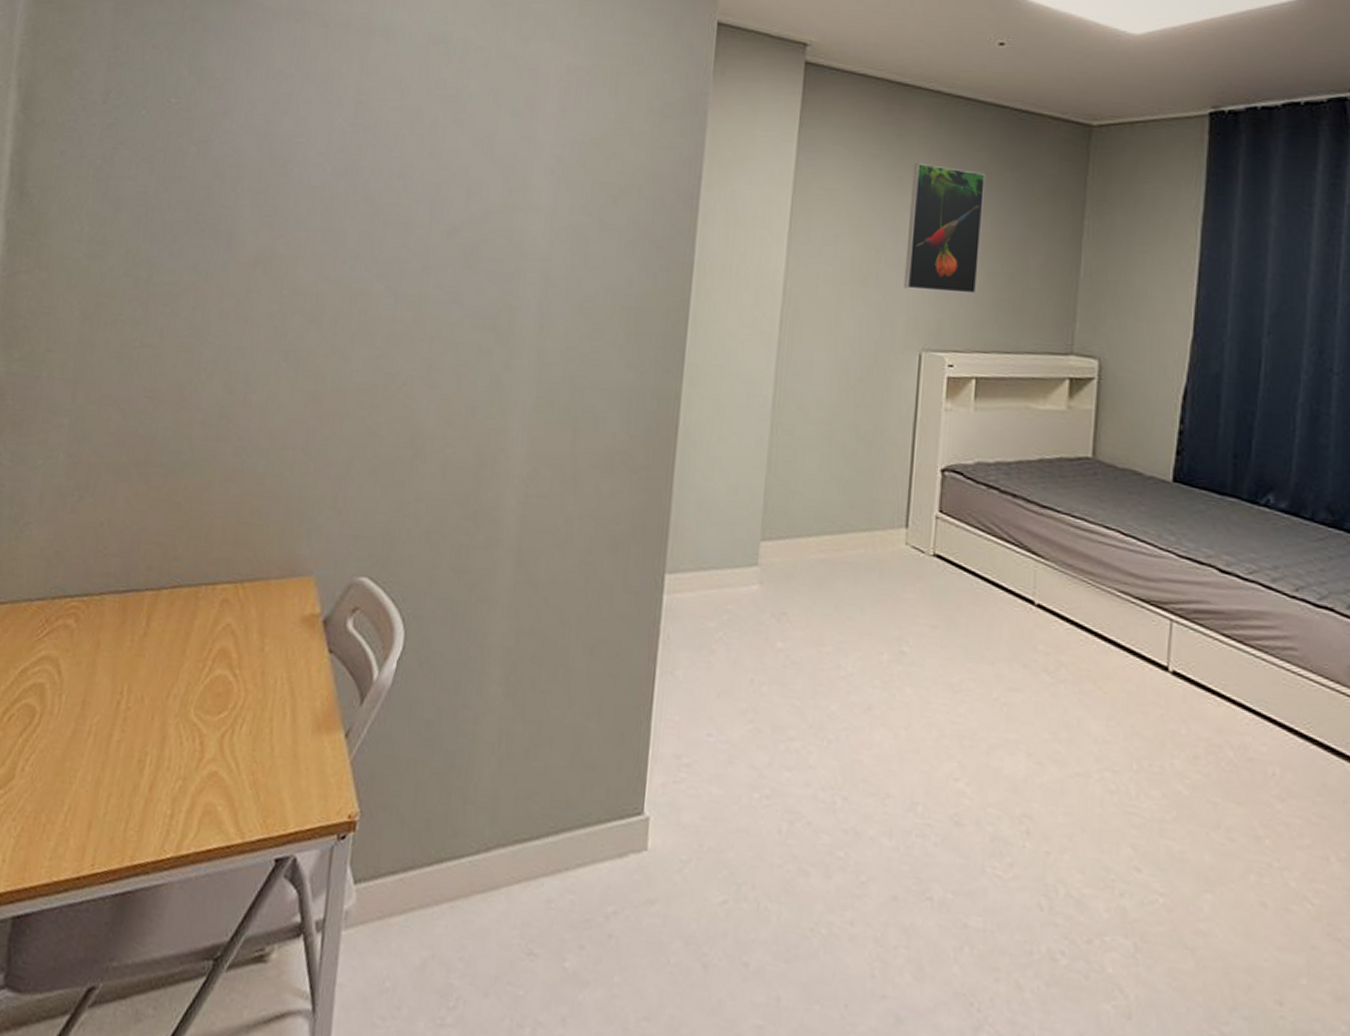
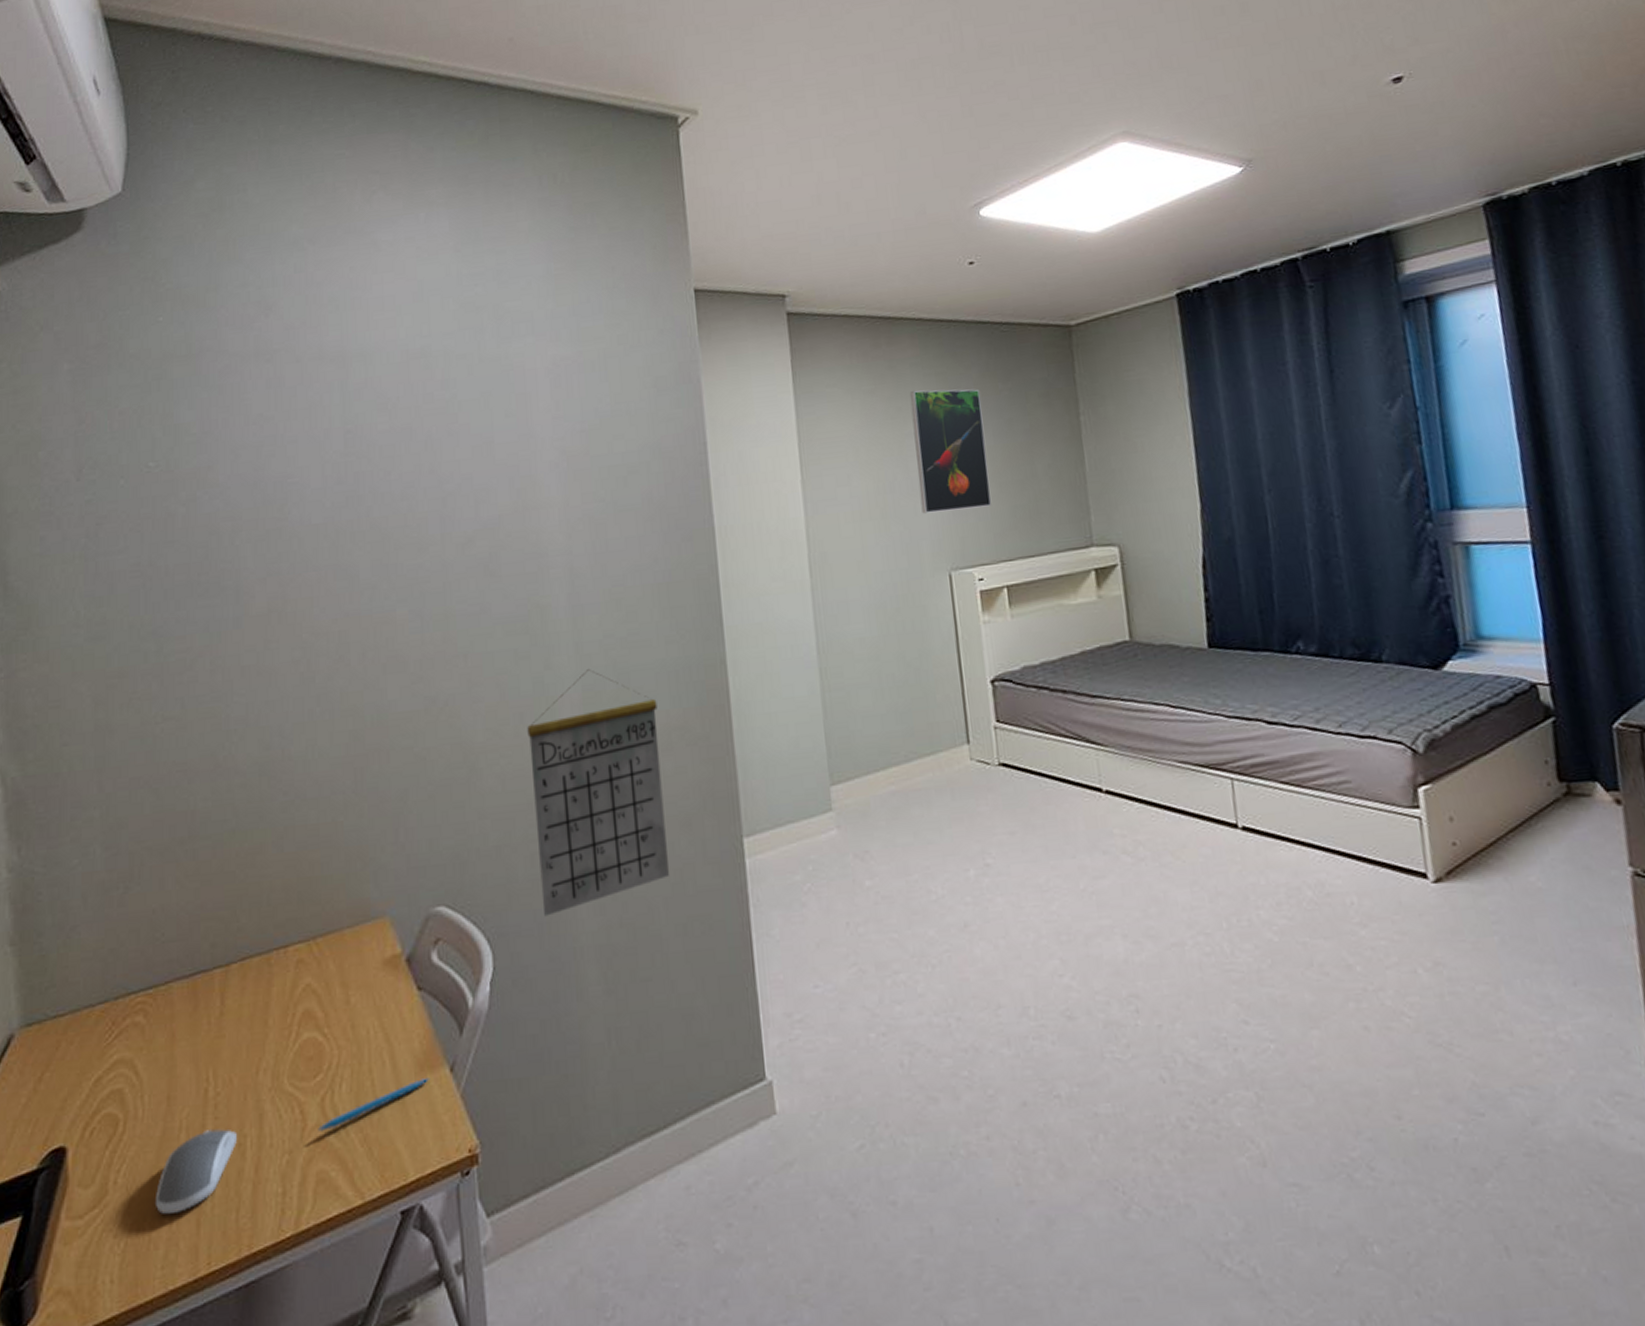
computer mouse: none [54,740,139,811] -> present [154,1129,237,1214]
pen: none [213,738,325,767] -> present [318,1078,430,1132]
calendar: none [460,377,606,609] -> present [527,669,669,917]

